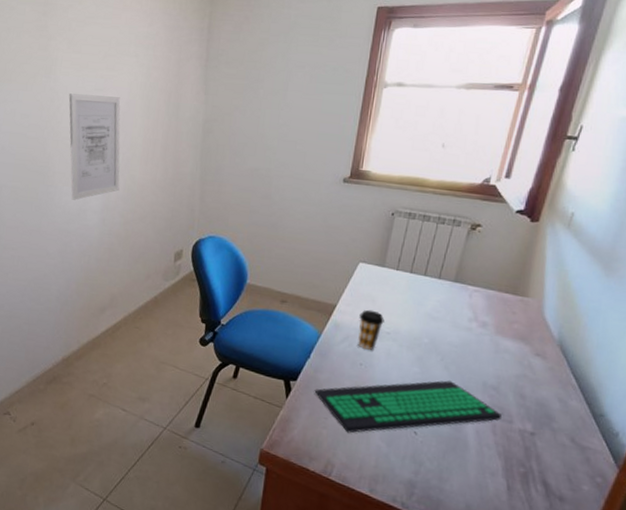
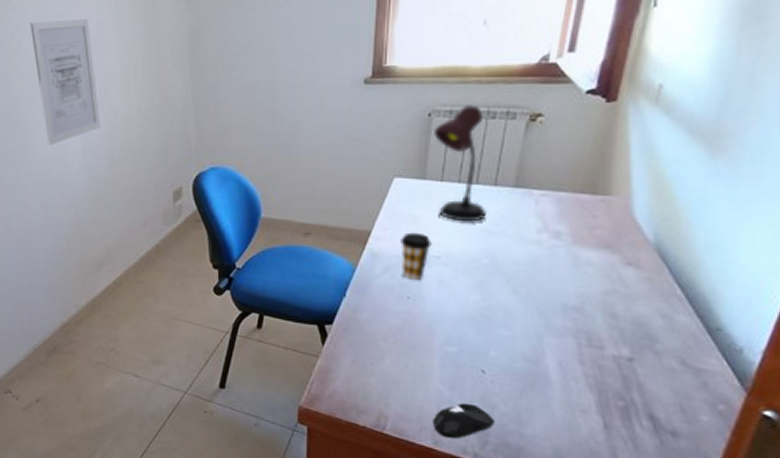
computer keyboard: present [314,380,501,433] -> none [355,306,589,379]
computer mouse: none [370,458,421,489] -> present [432,403,495,439]
desk lamp: none [392,210,435,307] -> present [434,105,486,222]

